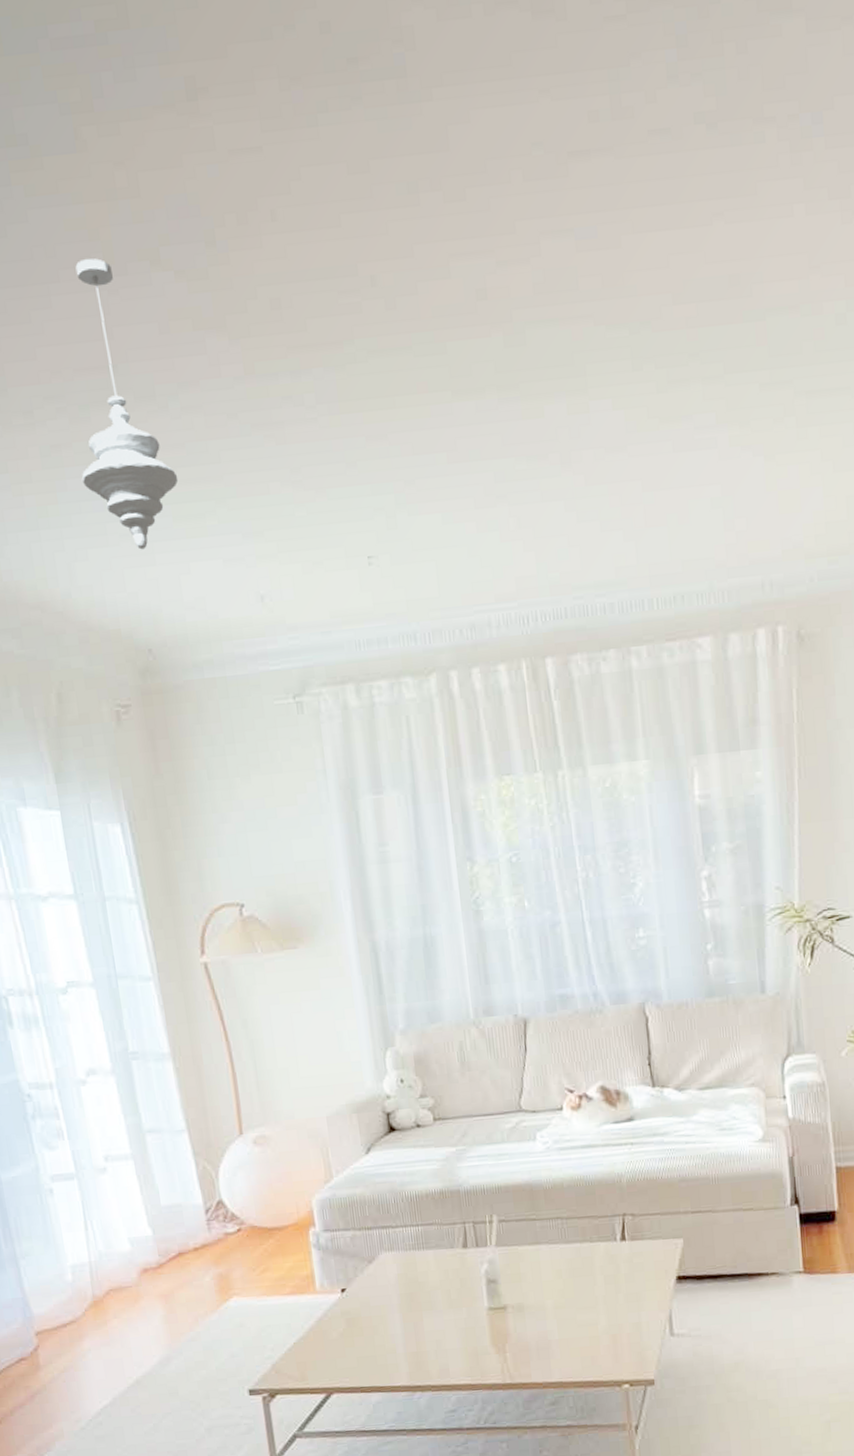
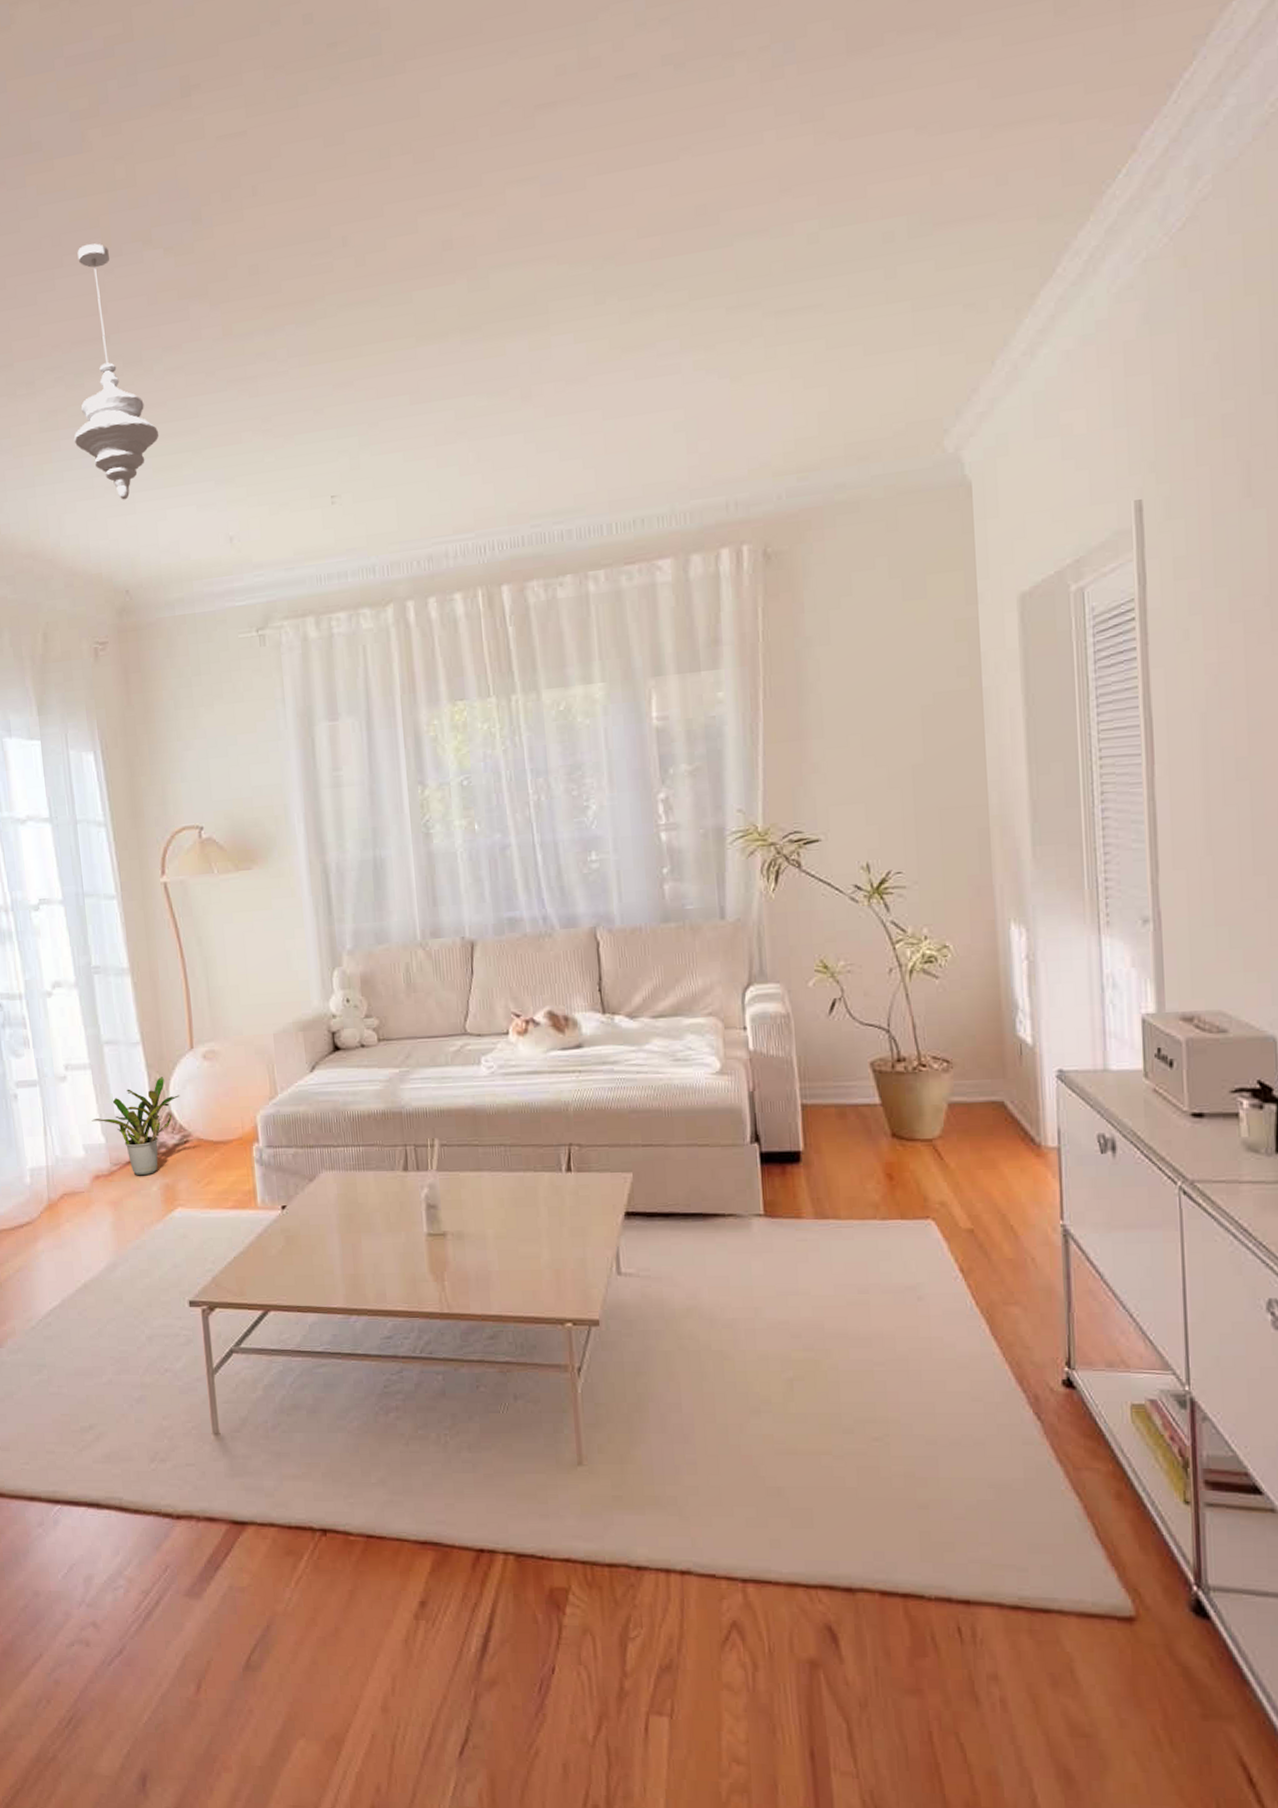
potted plant: none [136,1164,231,1267] -> present [92,1077,180,1176]

